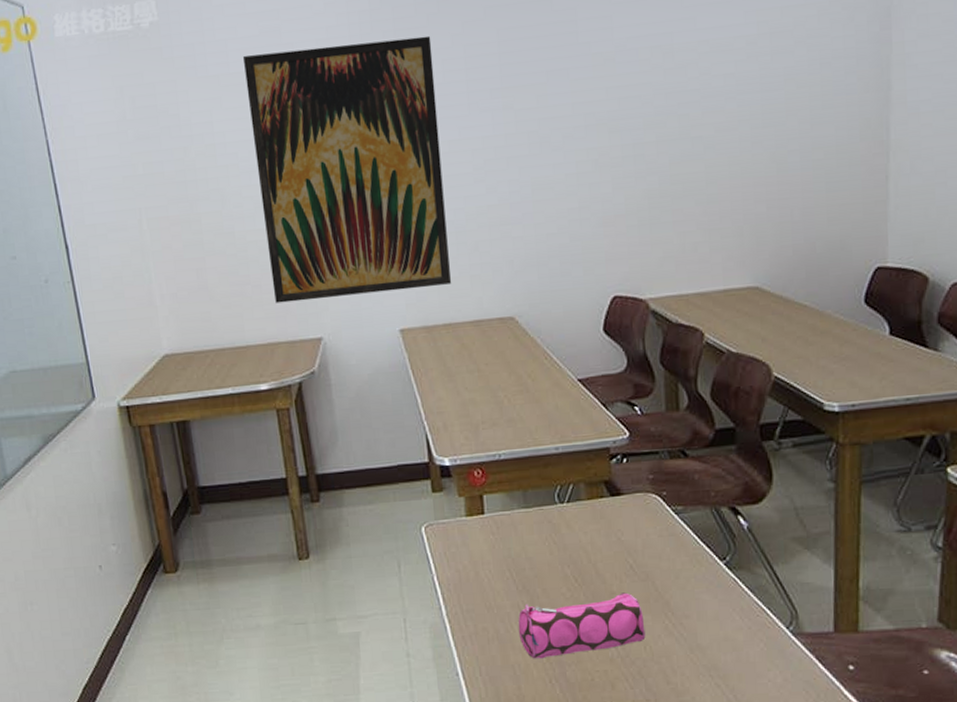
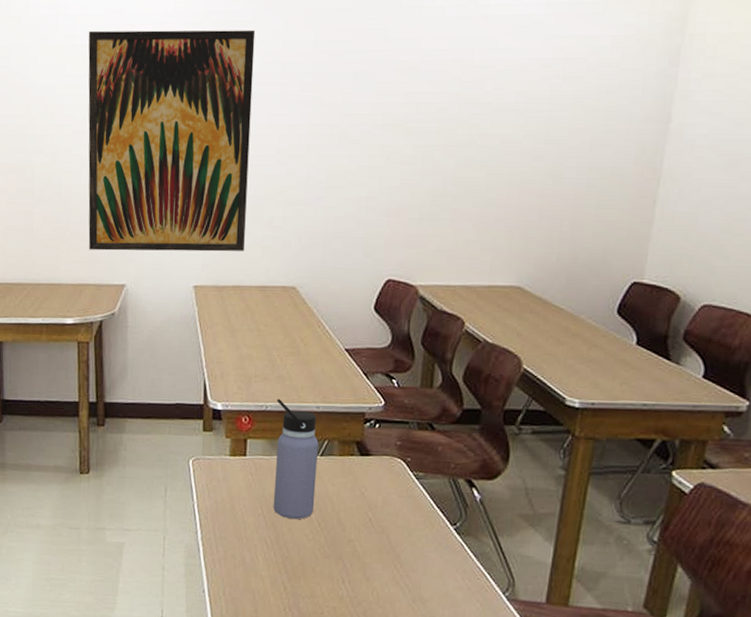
water bottle: none [510,444,568,578] -> present [274,398,319,519]
pencil case: present [518,592,646,659] -> none [262,539,375,589]

